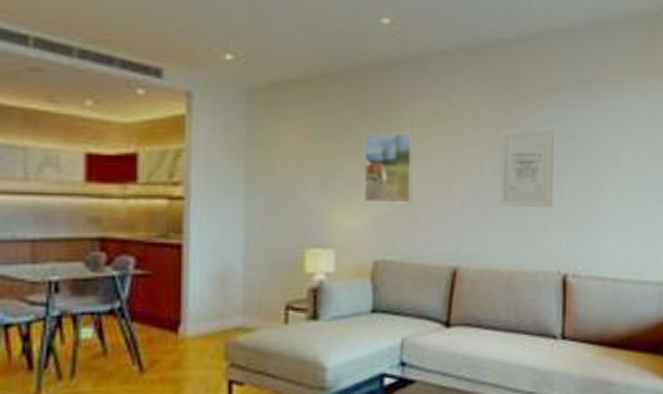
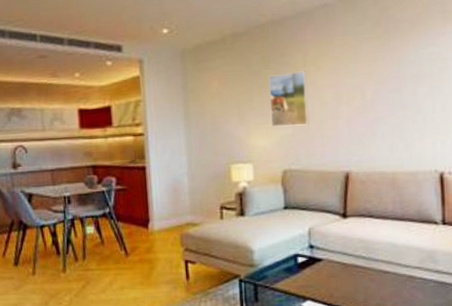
wall art: present [499,129,554,208] -> none [377,55,427,121]

